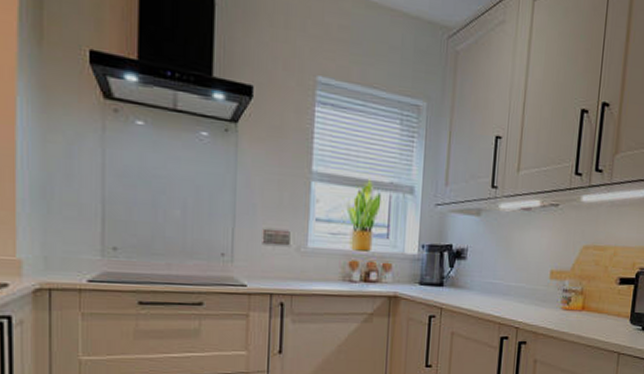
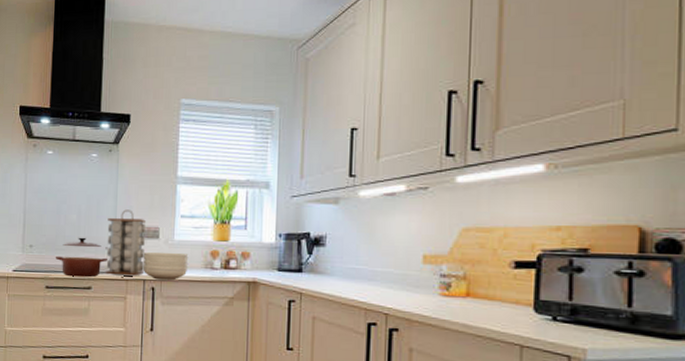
saucepan: none [151,239,224,291] -> present [55,237,108,278]
spice rack: none [222,207,274,291] -> present [106,209,147,277]
bowl: none [269,260,324,295] -> present [142,251,189,281]

